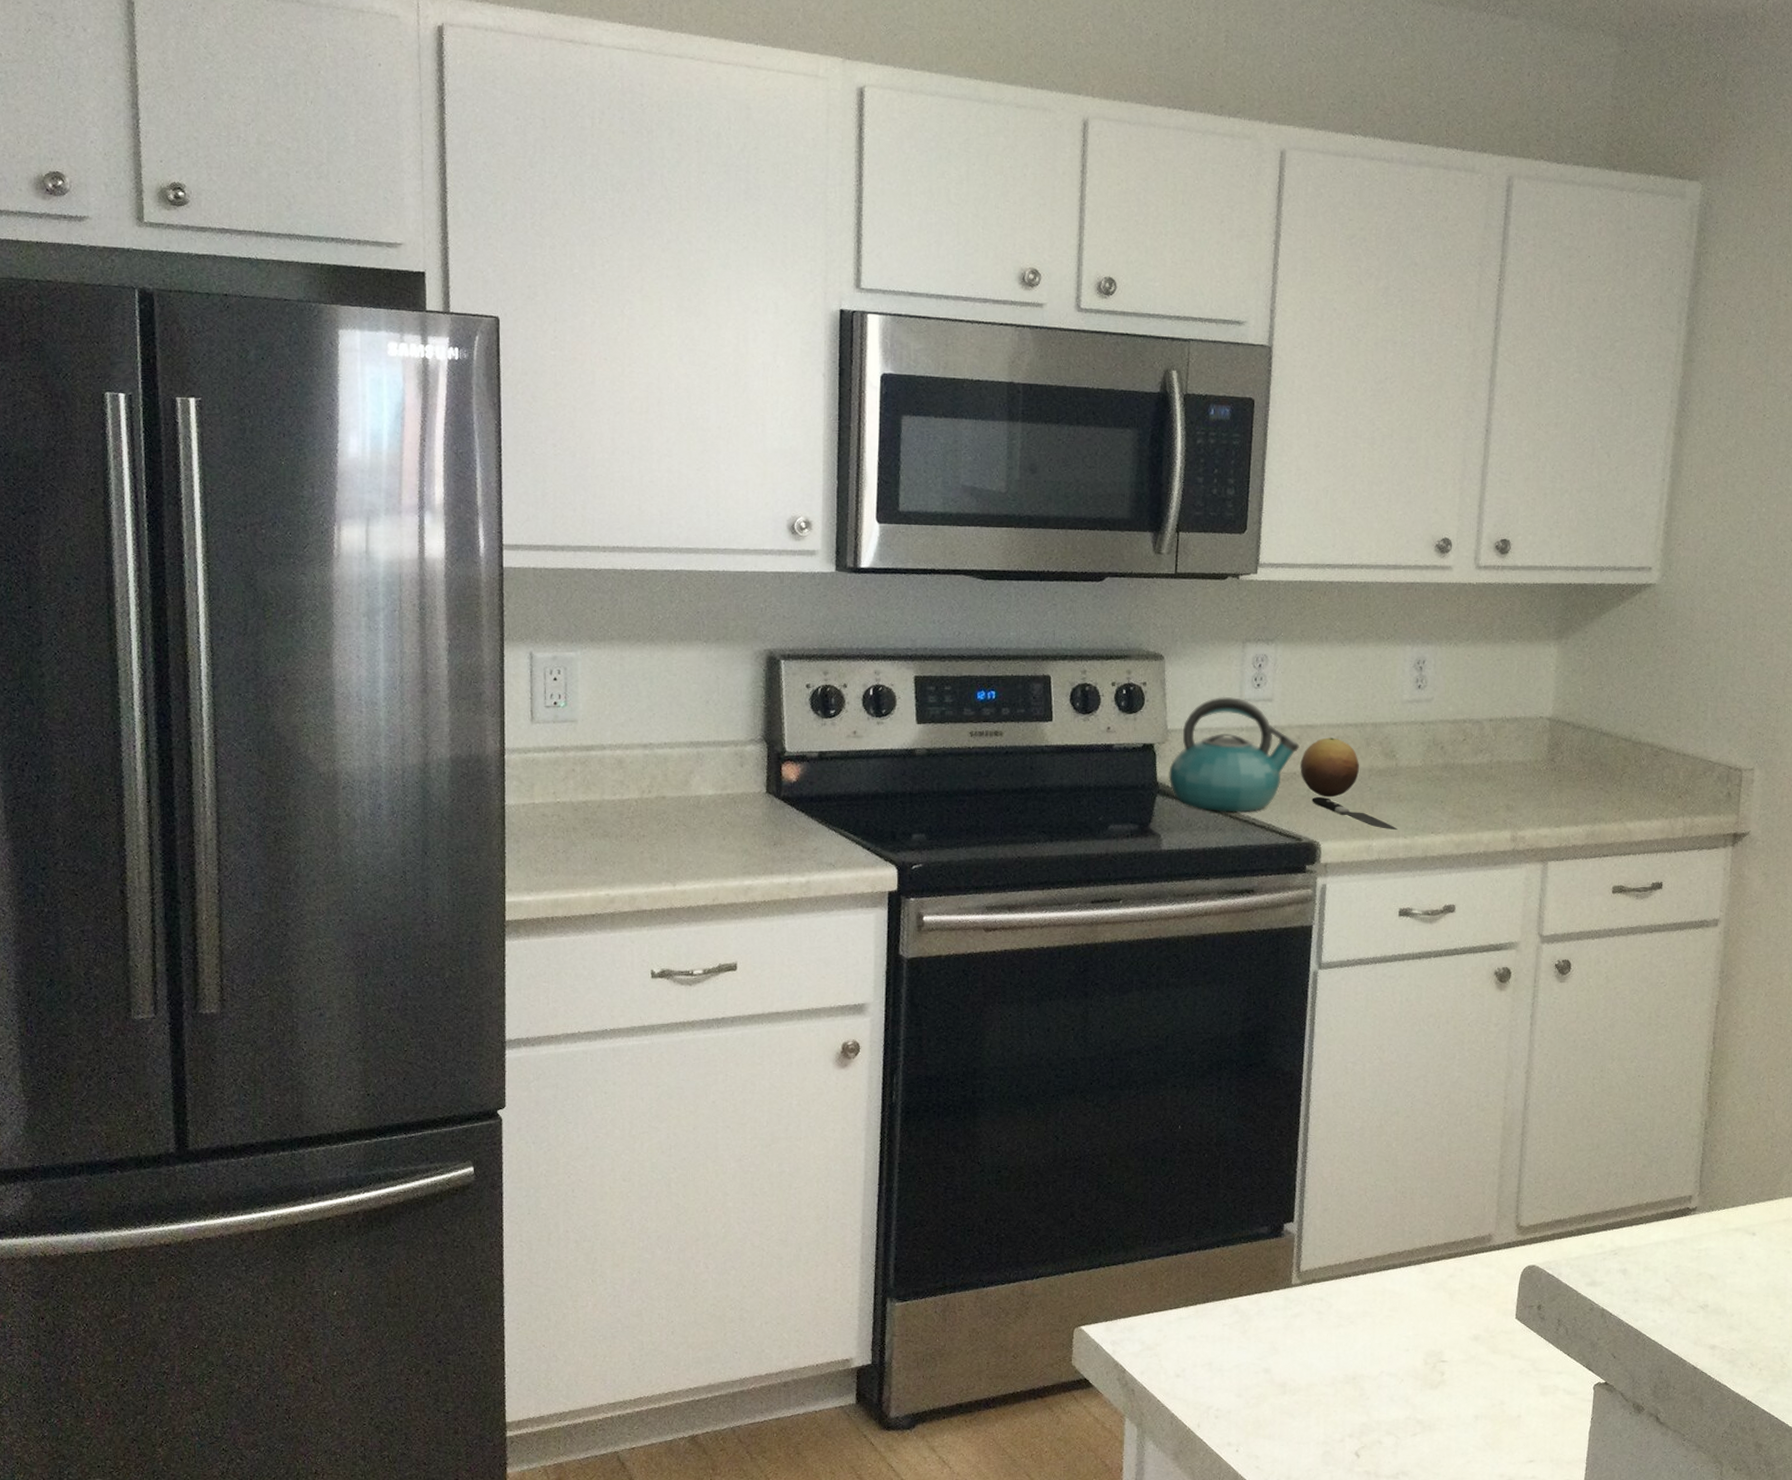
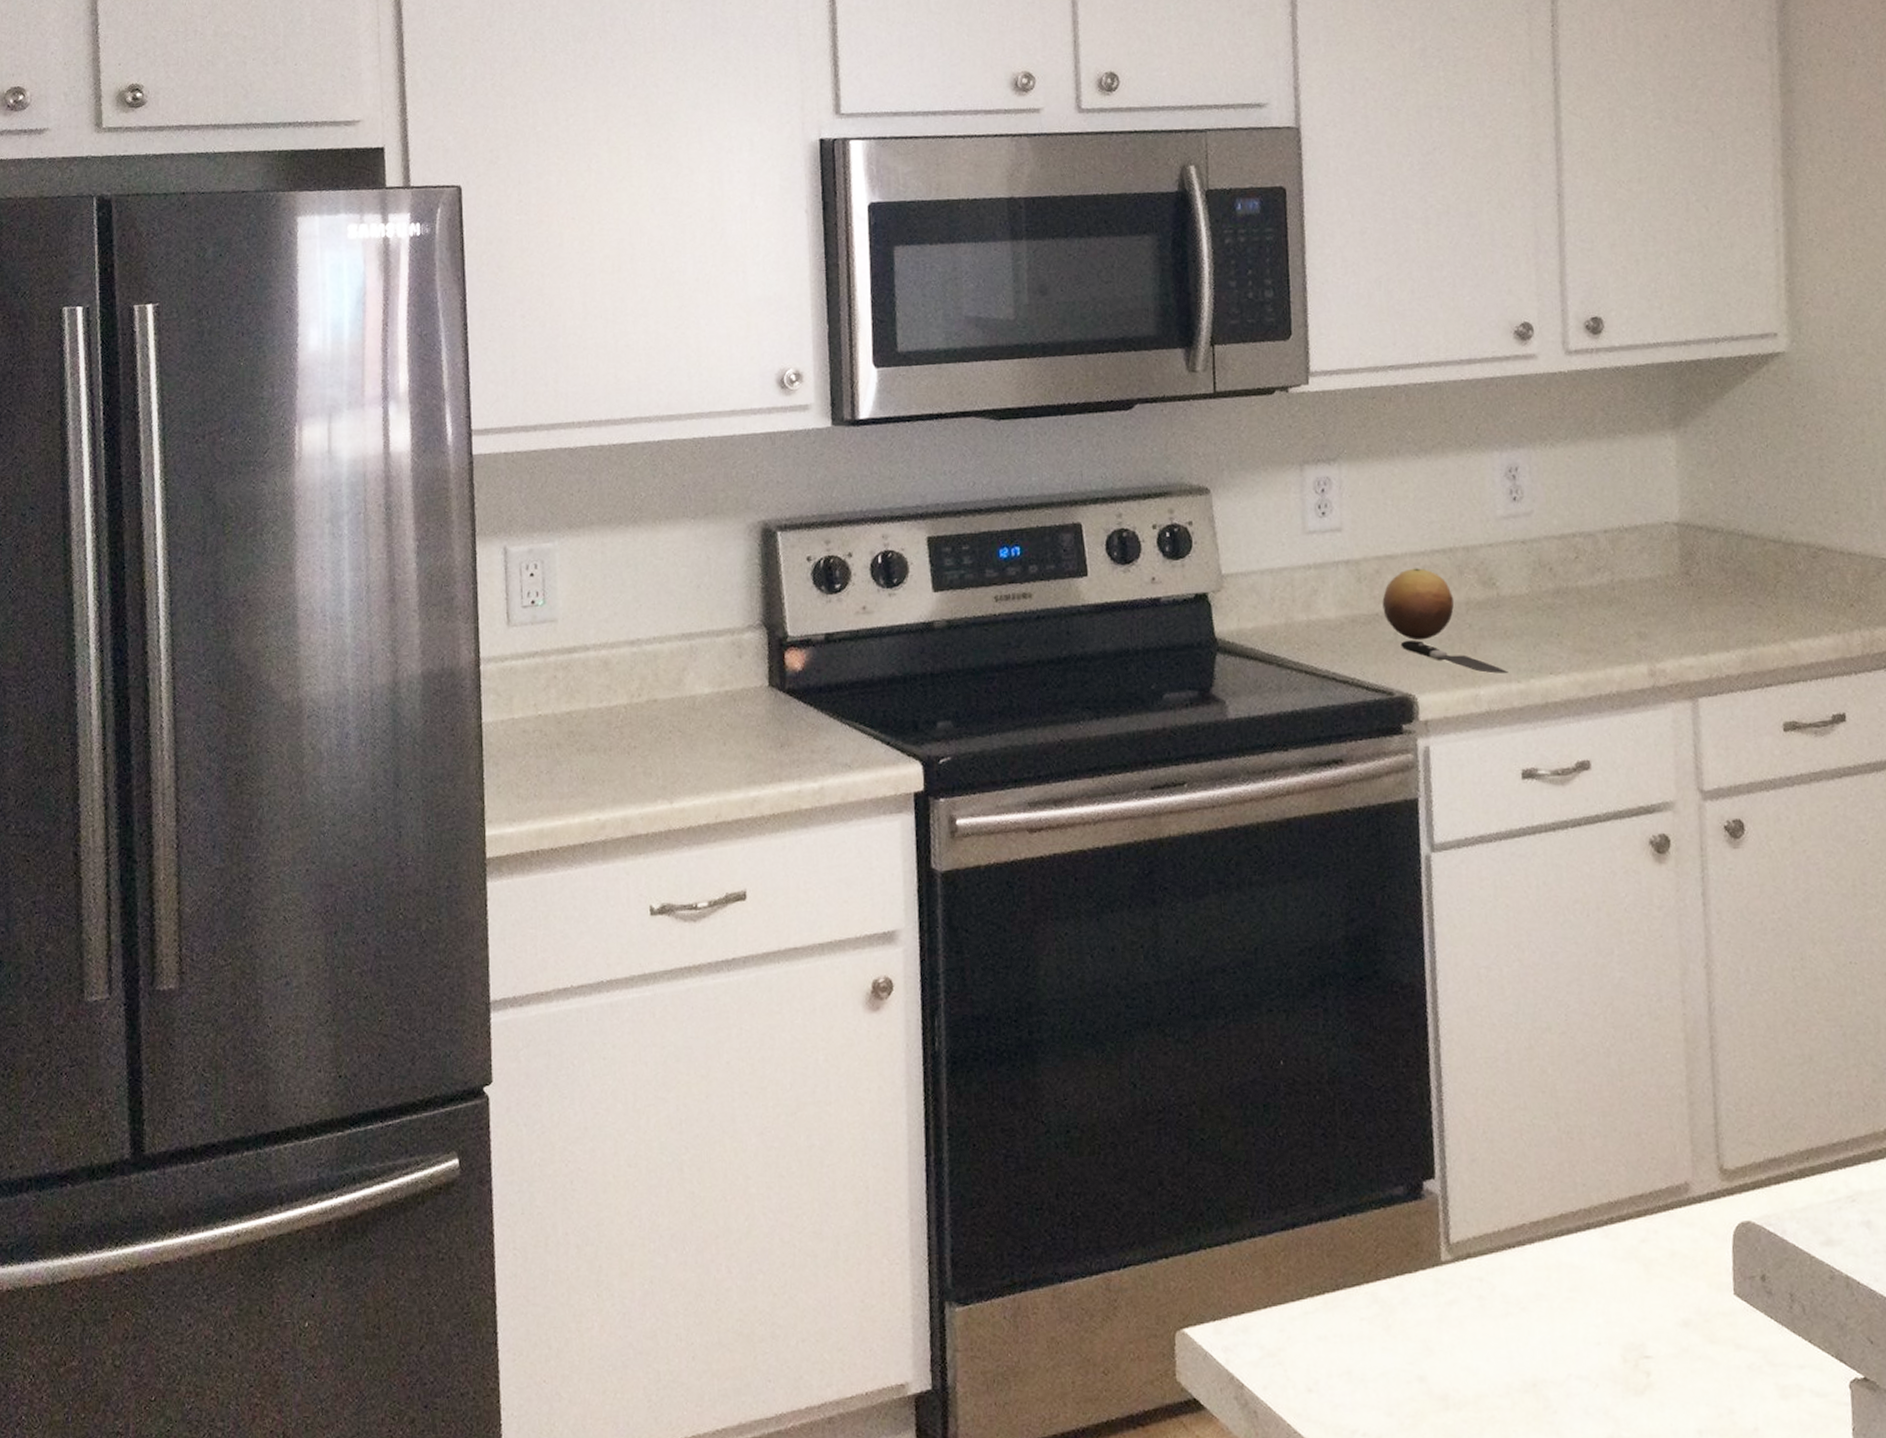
kettle: present [1168,696,1299,812] -> none [1227,529,1379,668]

